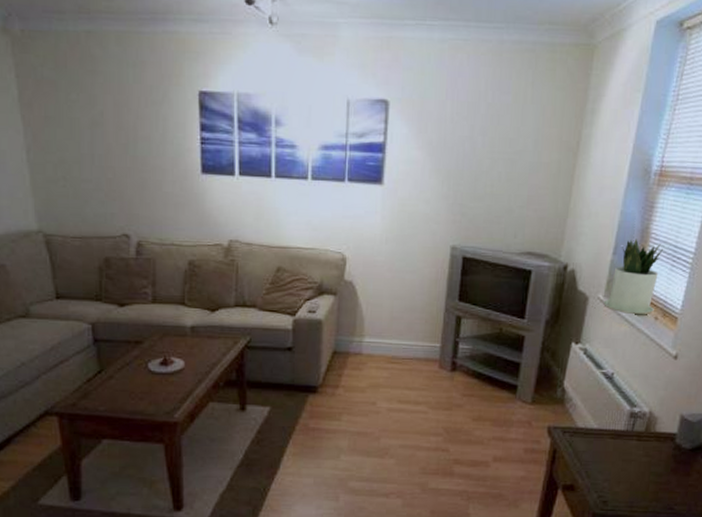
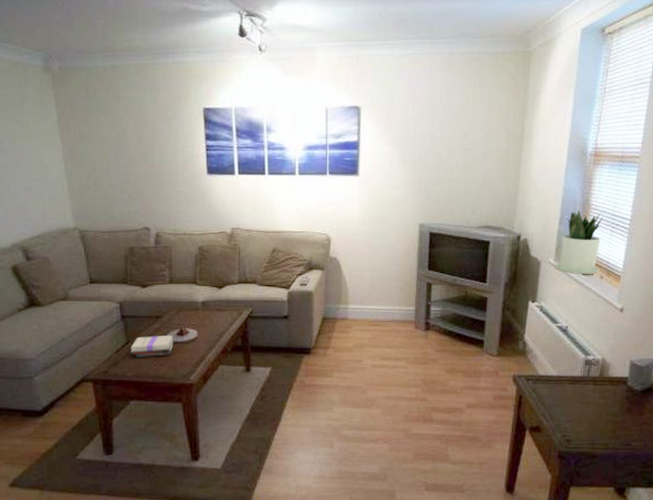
books: none [102,364,156,389] -> present [129,334,174,357]

